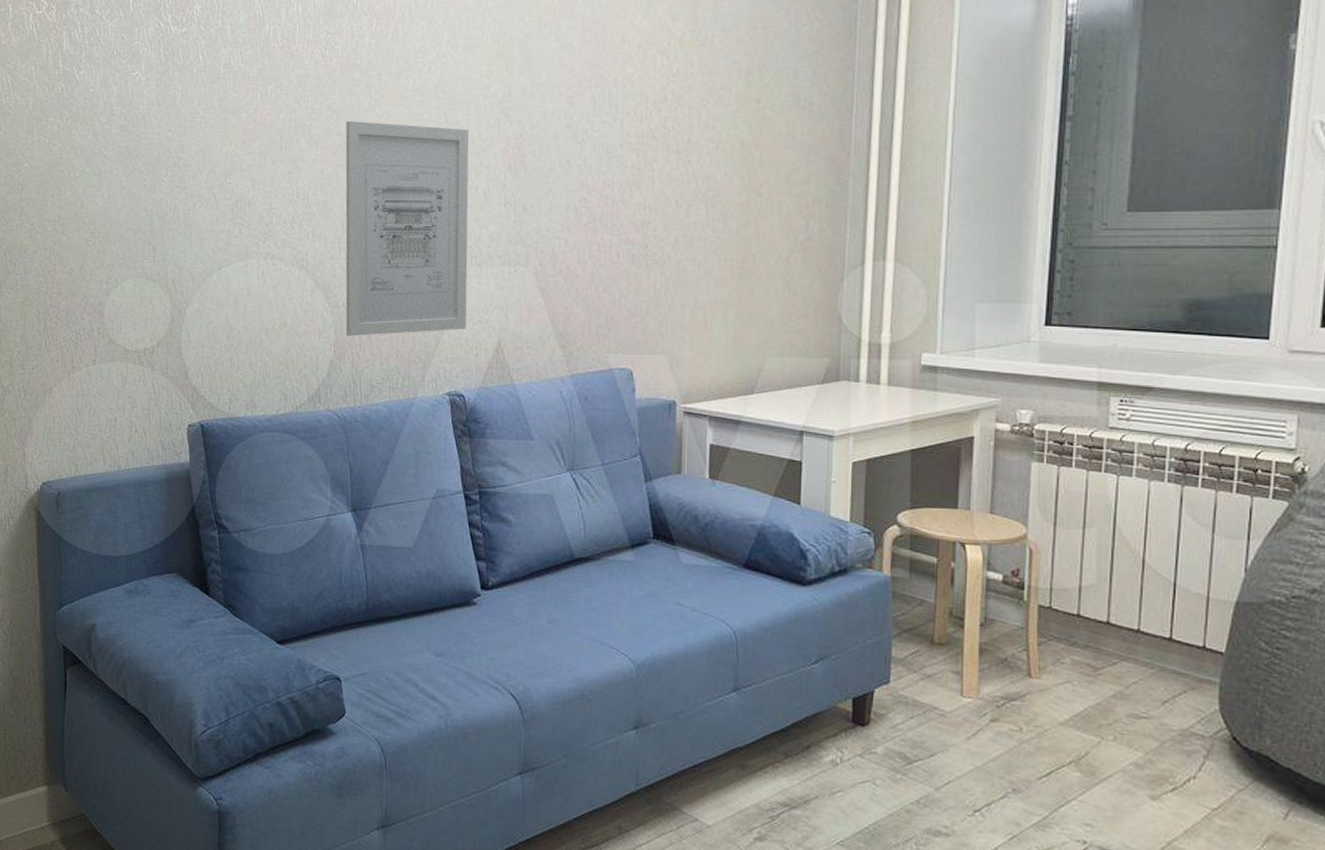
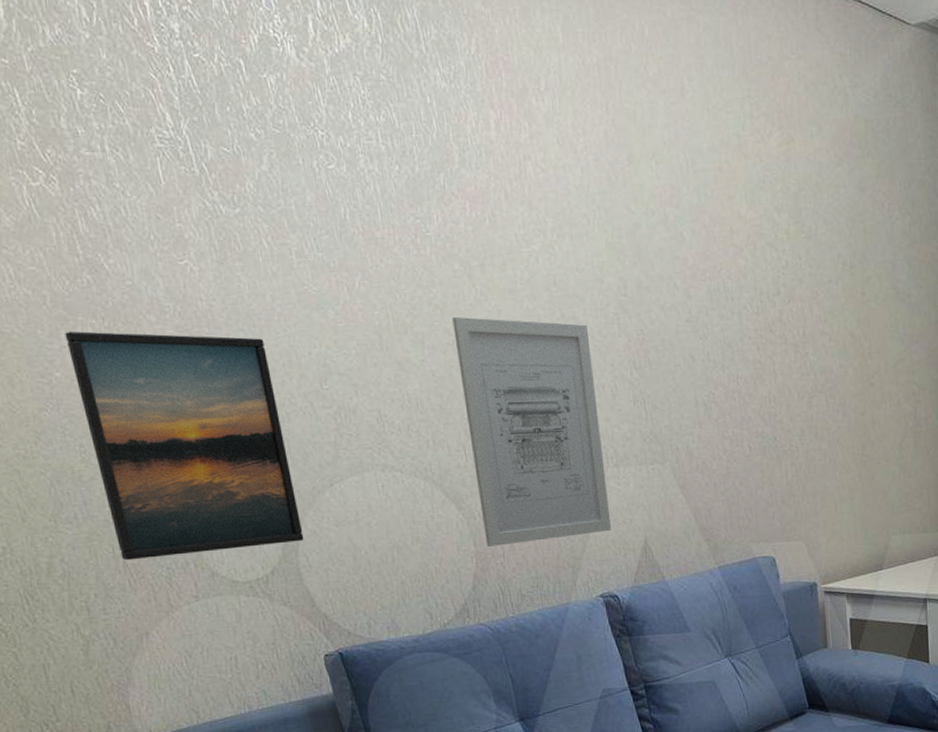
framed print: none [37,130,189,324] -> present [65,331,304,561]

